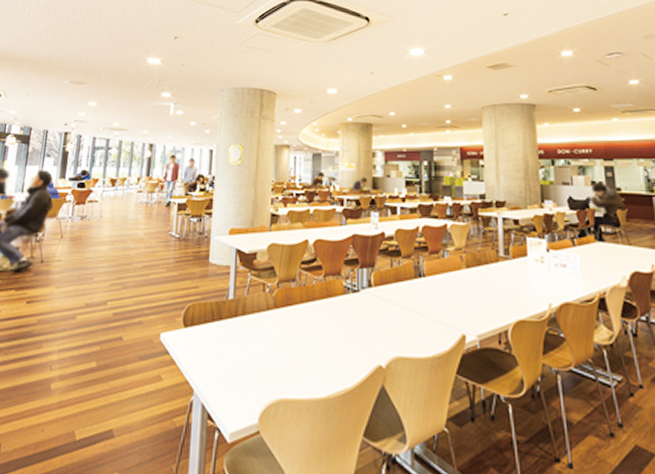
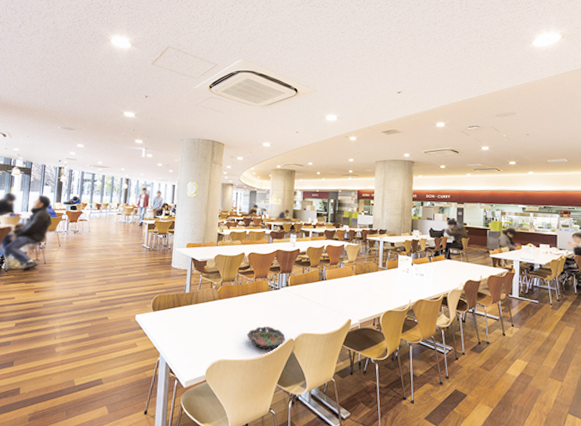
bowl: none [315,347,372,383] -> present [246,326,286,350]

